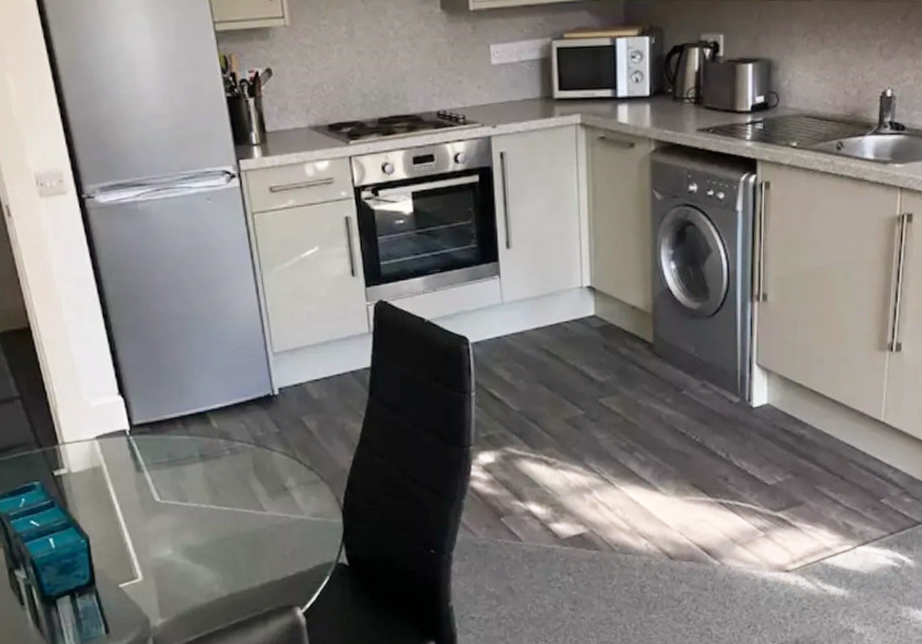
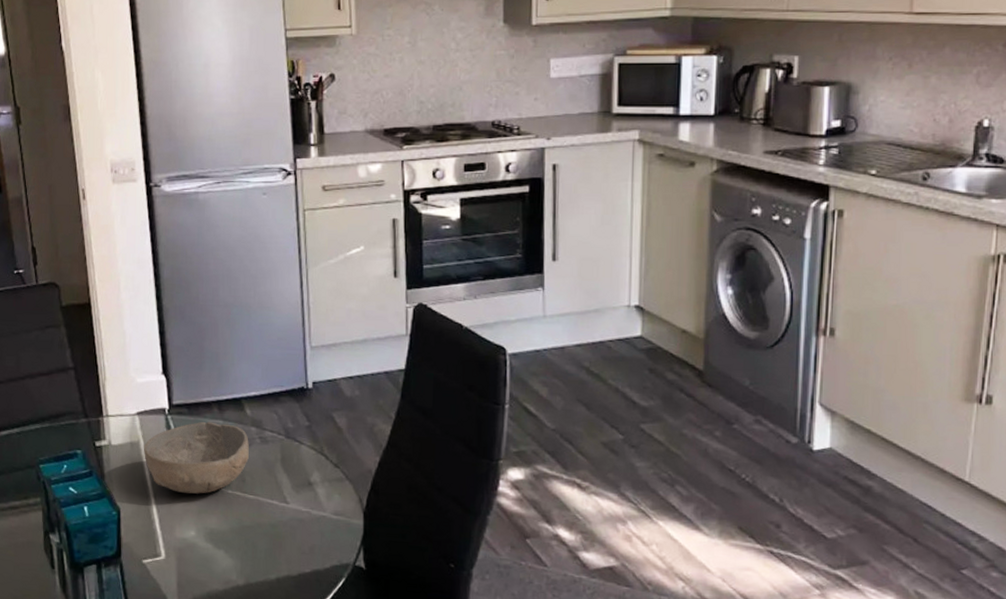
bowl: none [107,438,220,514] -> present [144,421,249,495]

